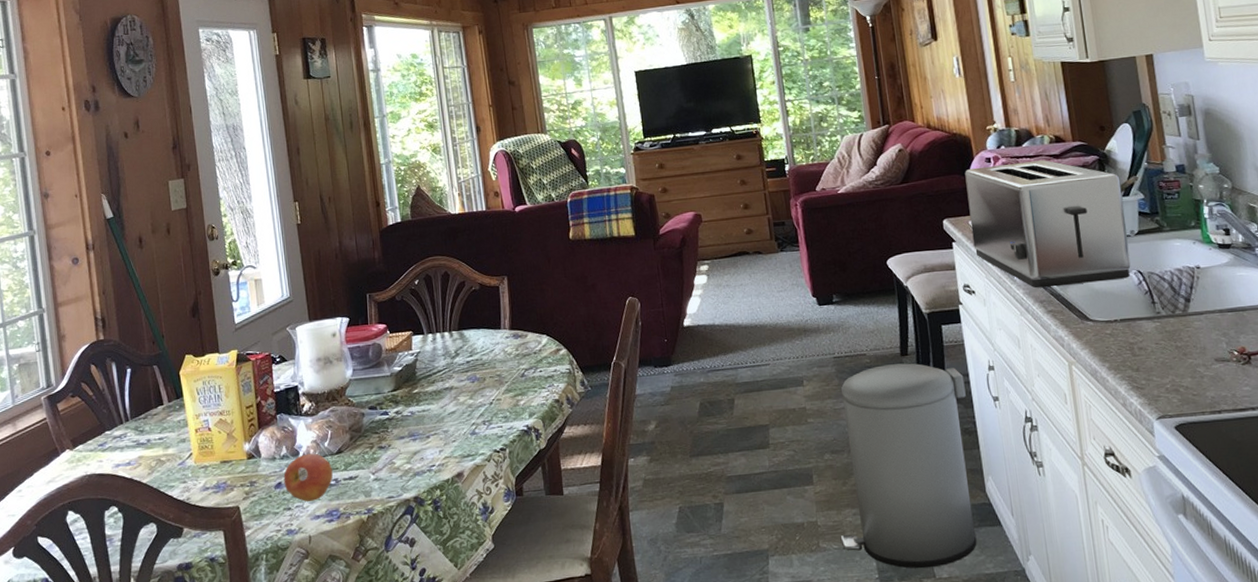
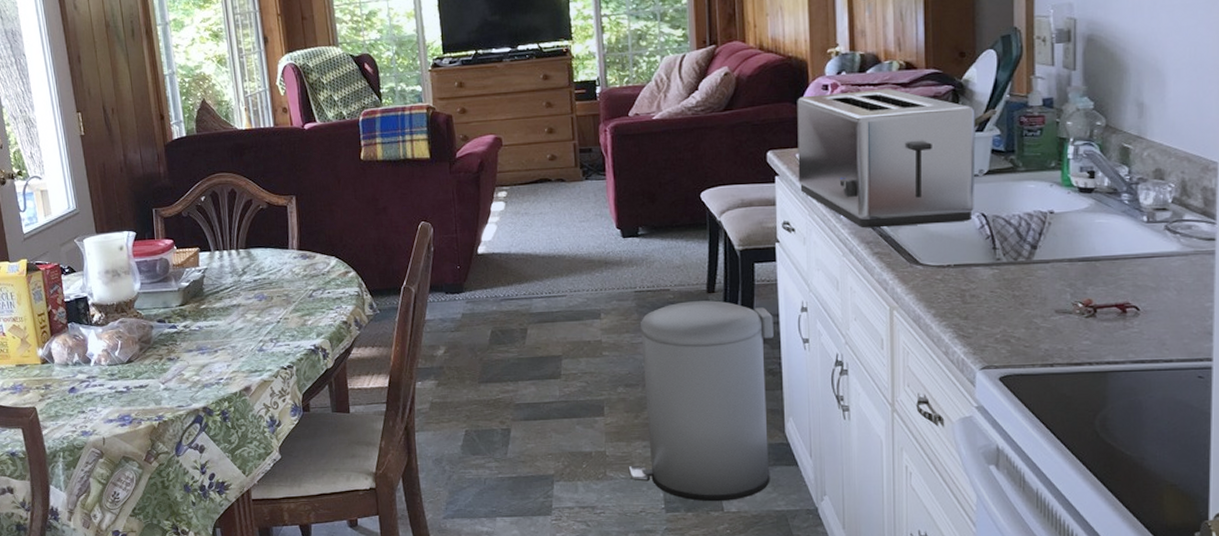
fruit: present [283,453,333,502] -> none [76,361,124,406]

